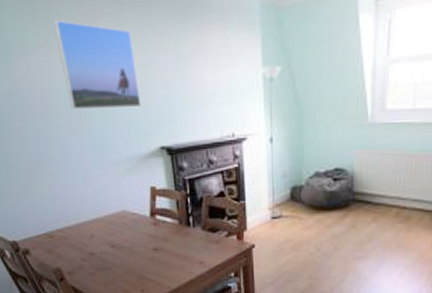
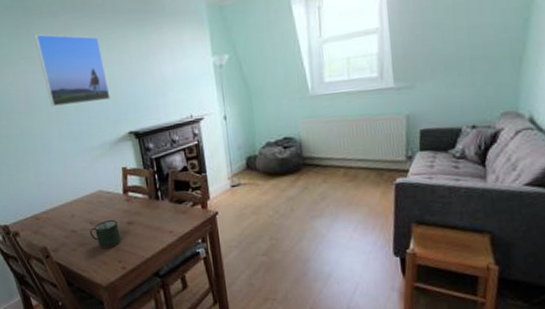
mug: none [110,244,145,276] -> present [89,219,121,249]

